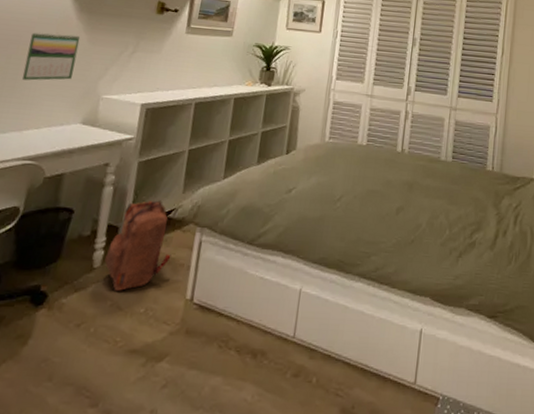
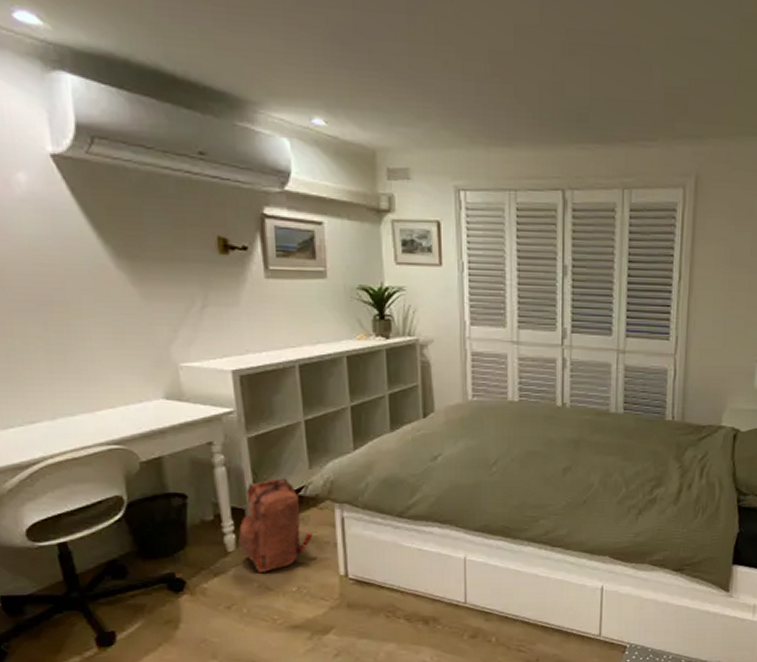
calendar: present [21,32,81,81] -> none [62,288,134,351]

